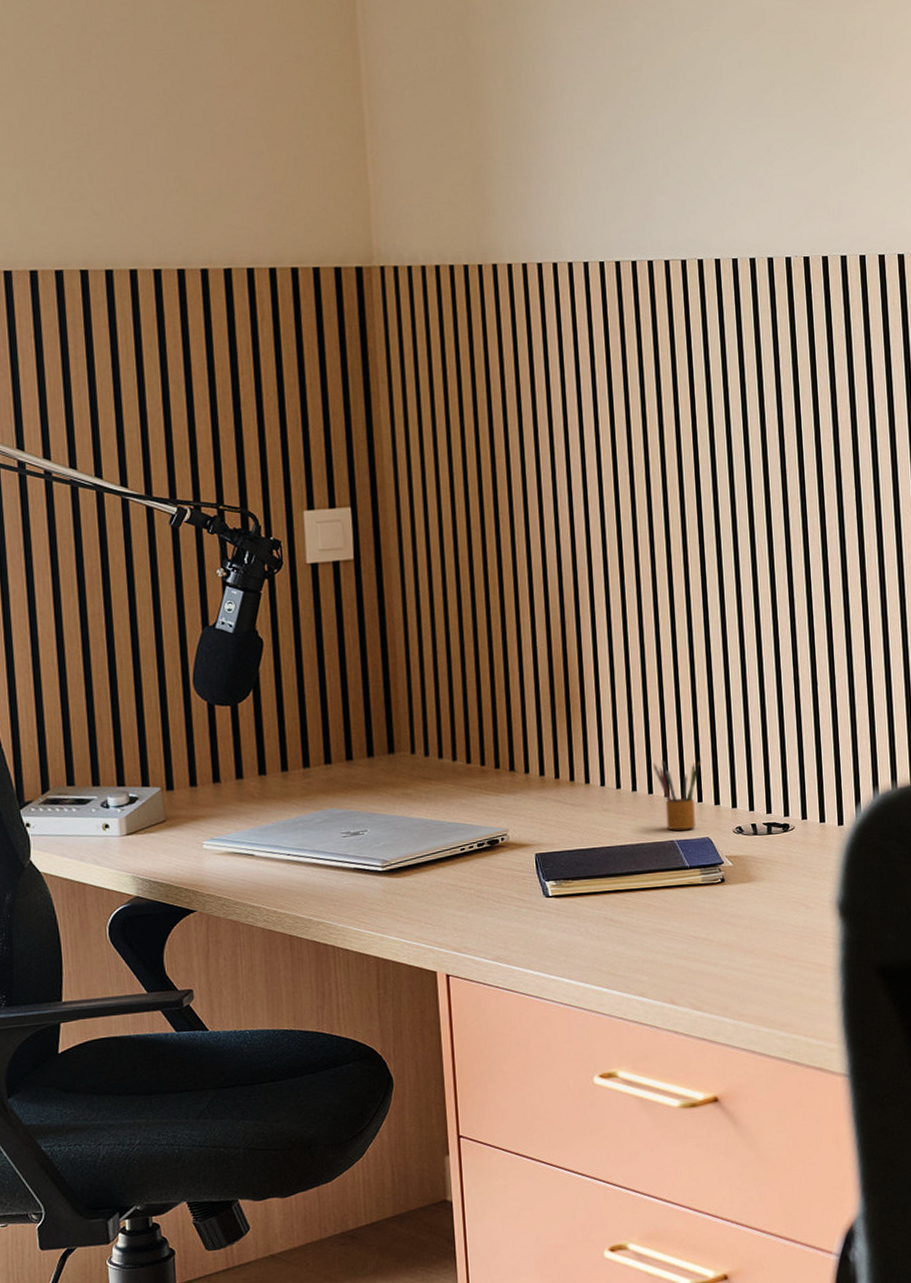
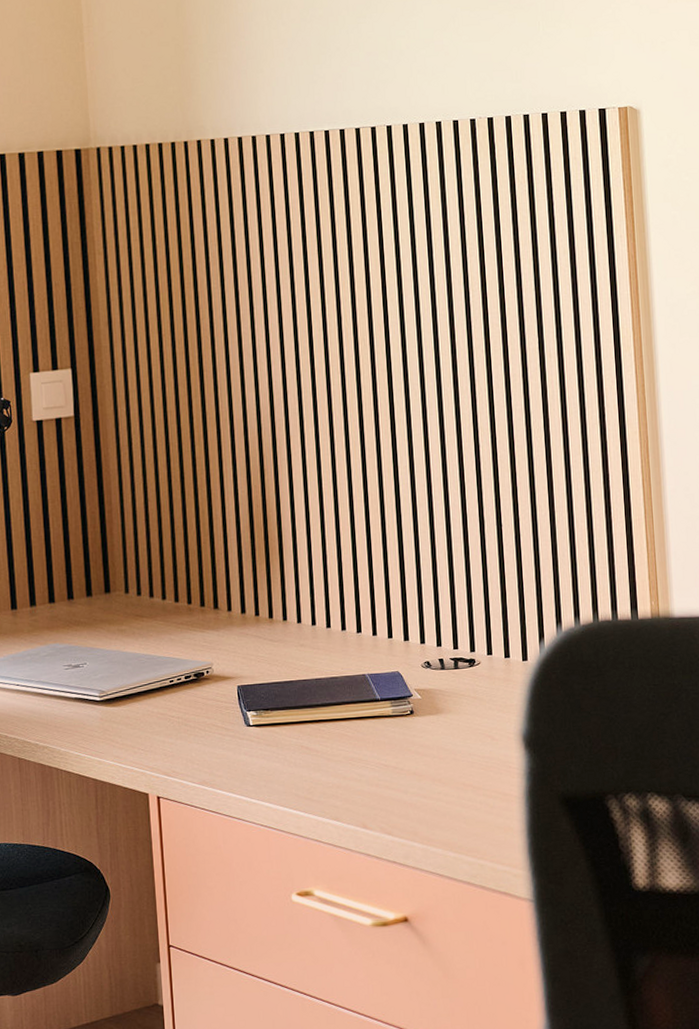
pencil box: present [653,759,702,831] -> none [346,597,391,665]

